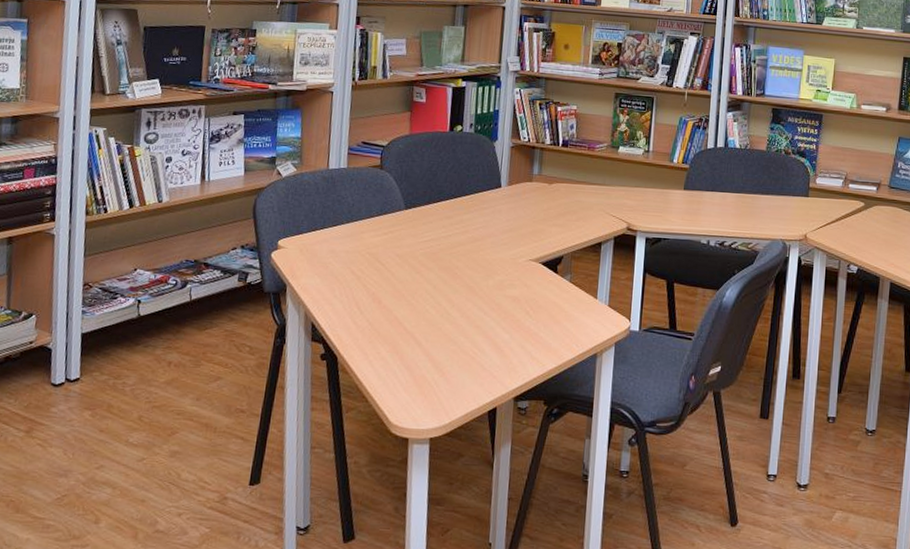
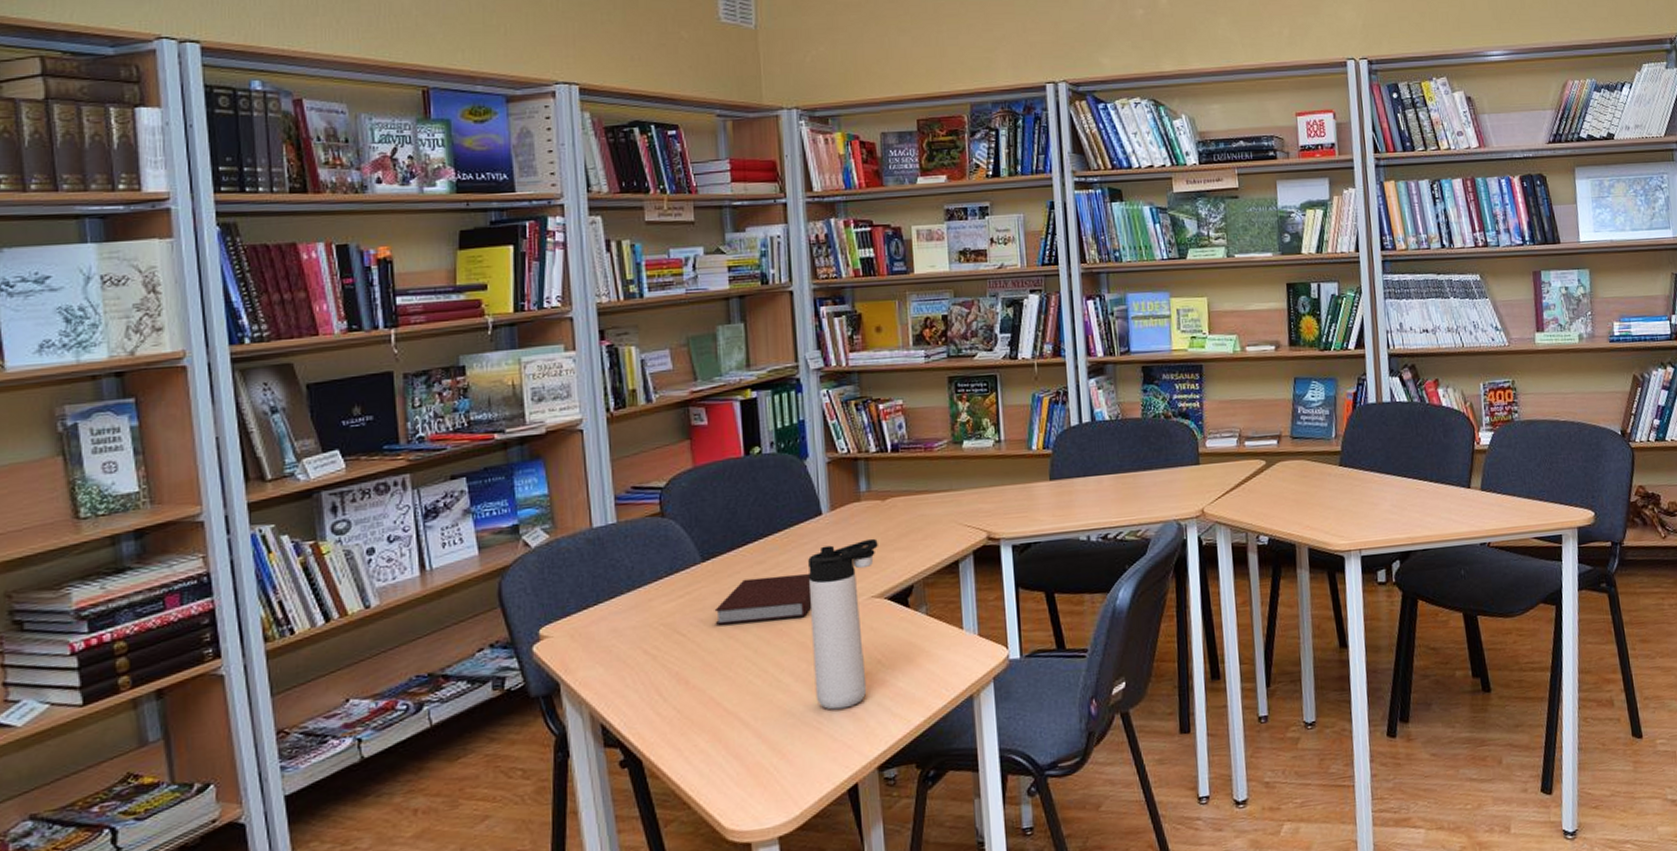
notebook: none [408,228,485,266] -> present [714,573,812,625]
thermos bottle: none [474,213,541,346] -> present [808,538,878,710]

